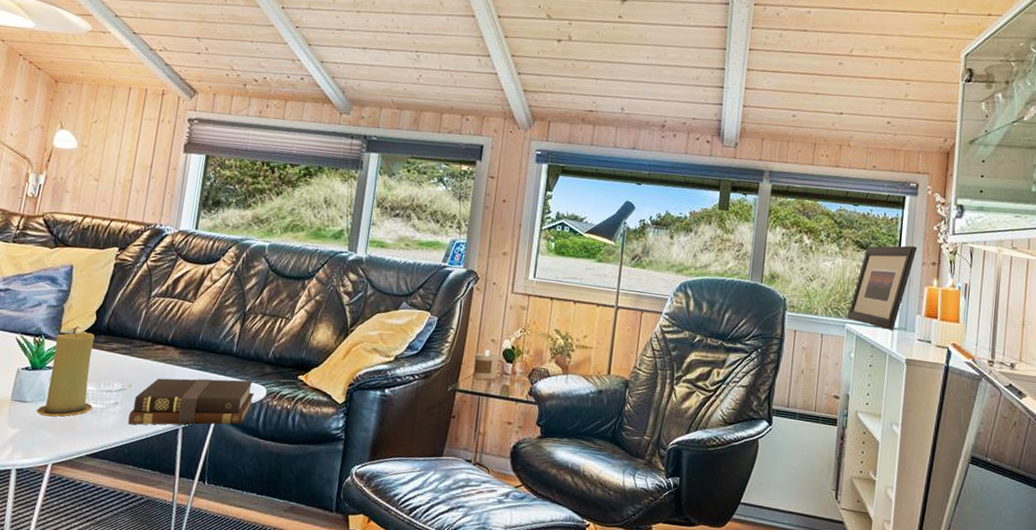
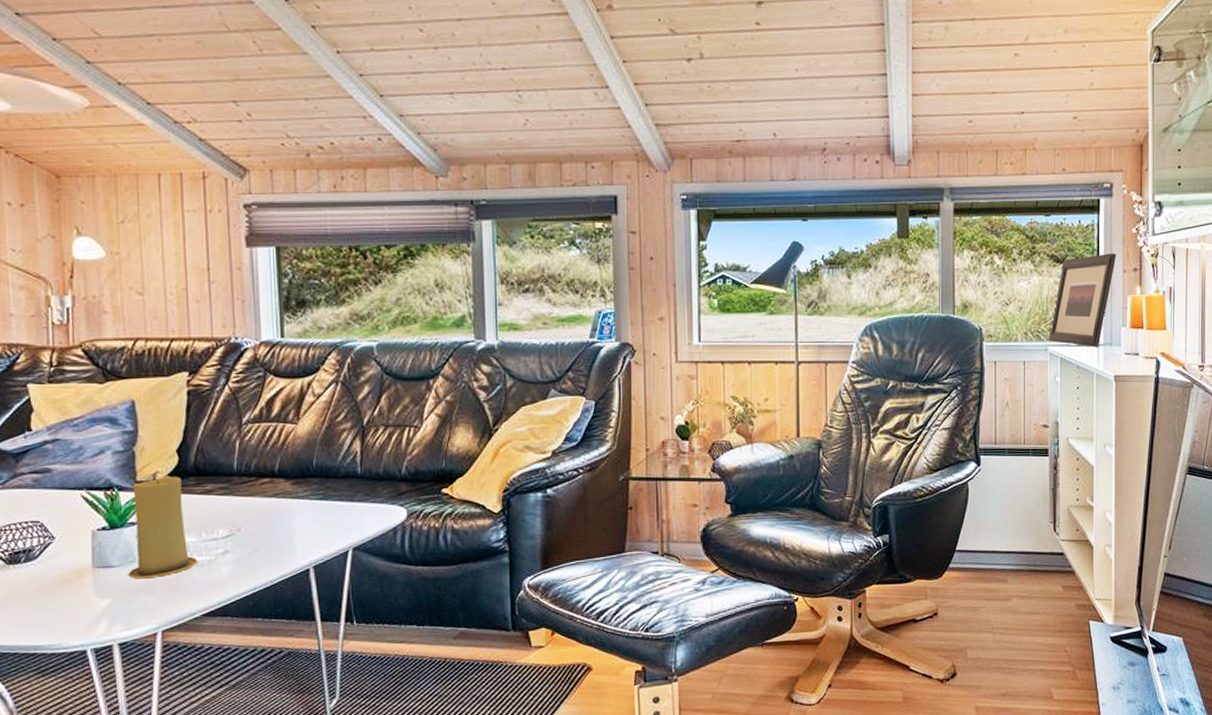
bible: present [128,378,254,426] -> none [245,502,394,573]
candle: present [473,349,500,382] -> none [644,429,673,464]

